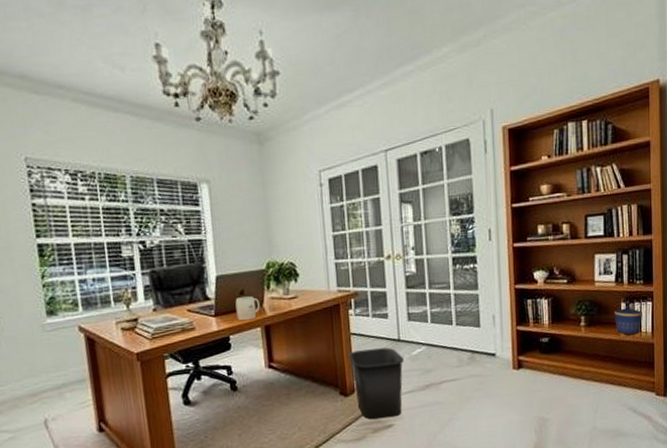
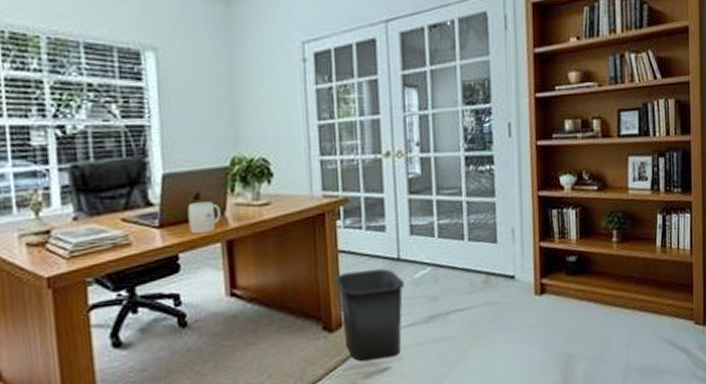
decorative jar: present [614,305,642,335] -> none [650,217,680,253]

